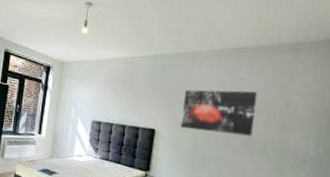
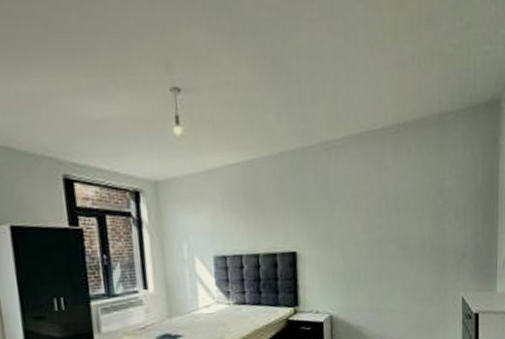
wall art: present [180,89,258,136] -> none [324,181,408,245]

